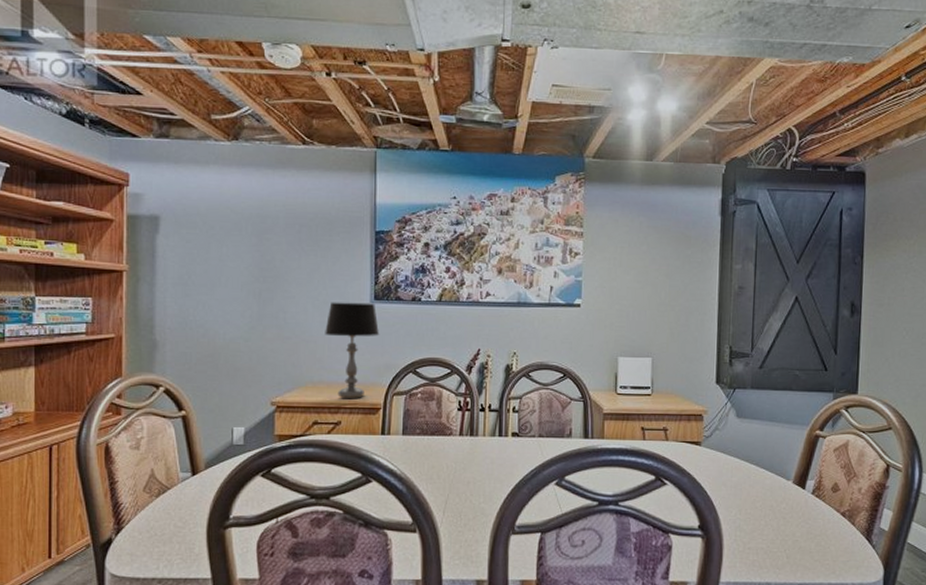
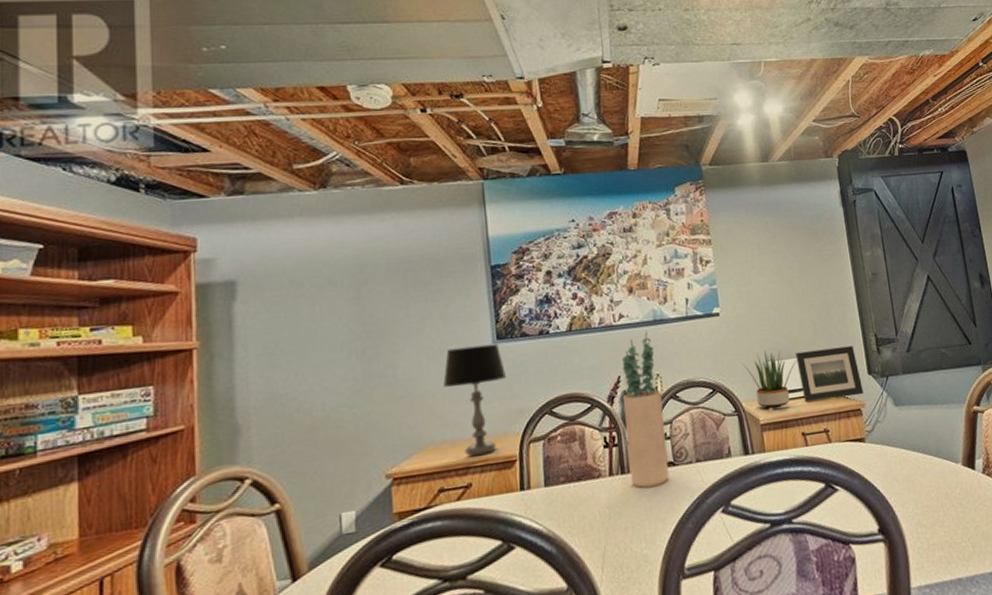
vase: none [478,311,515,452] -> present [622,330,670,488]
potted plant: none [596,346,650,401] -> present [743,350,799,409]
picture frame: none [647,352,708,402] -> present [795,345,863,403]

